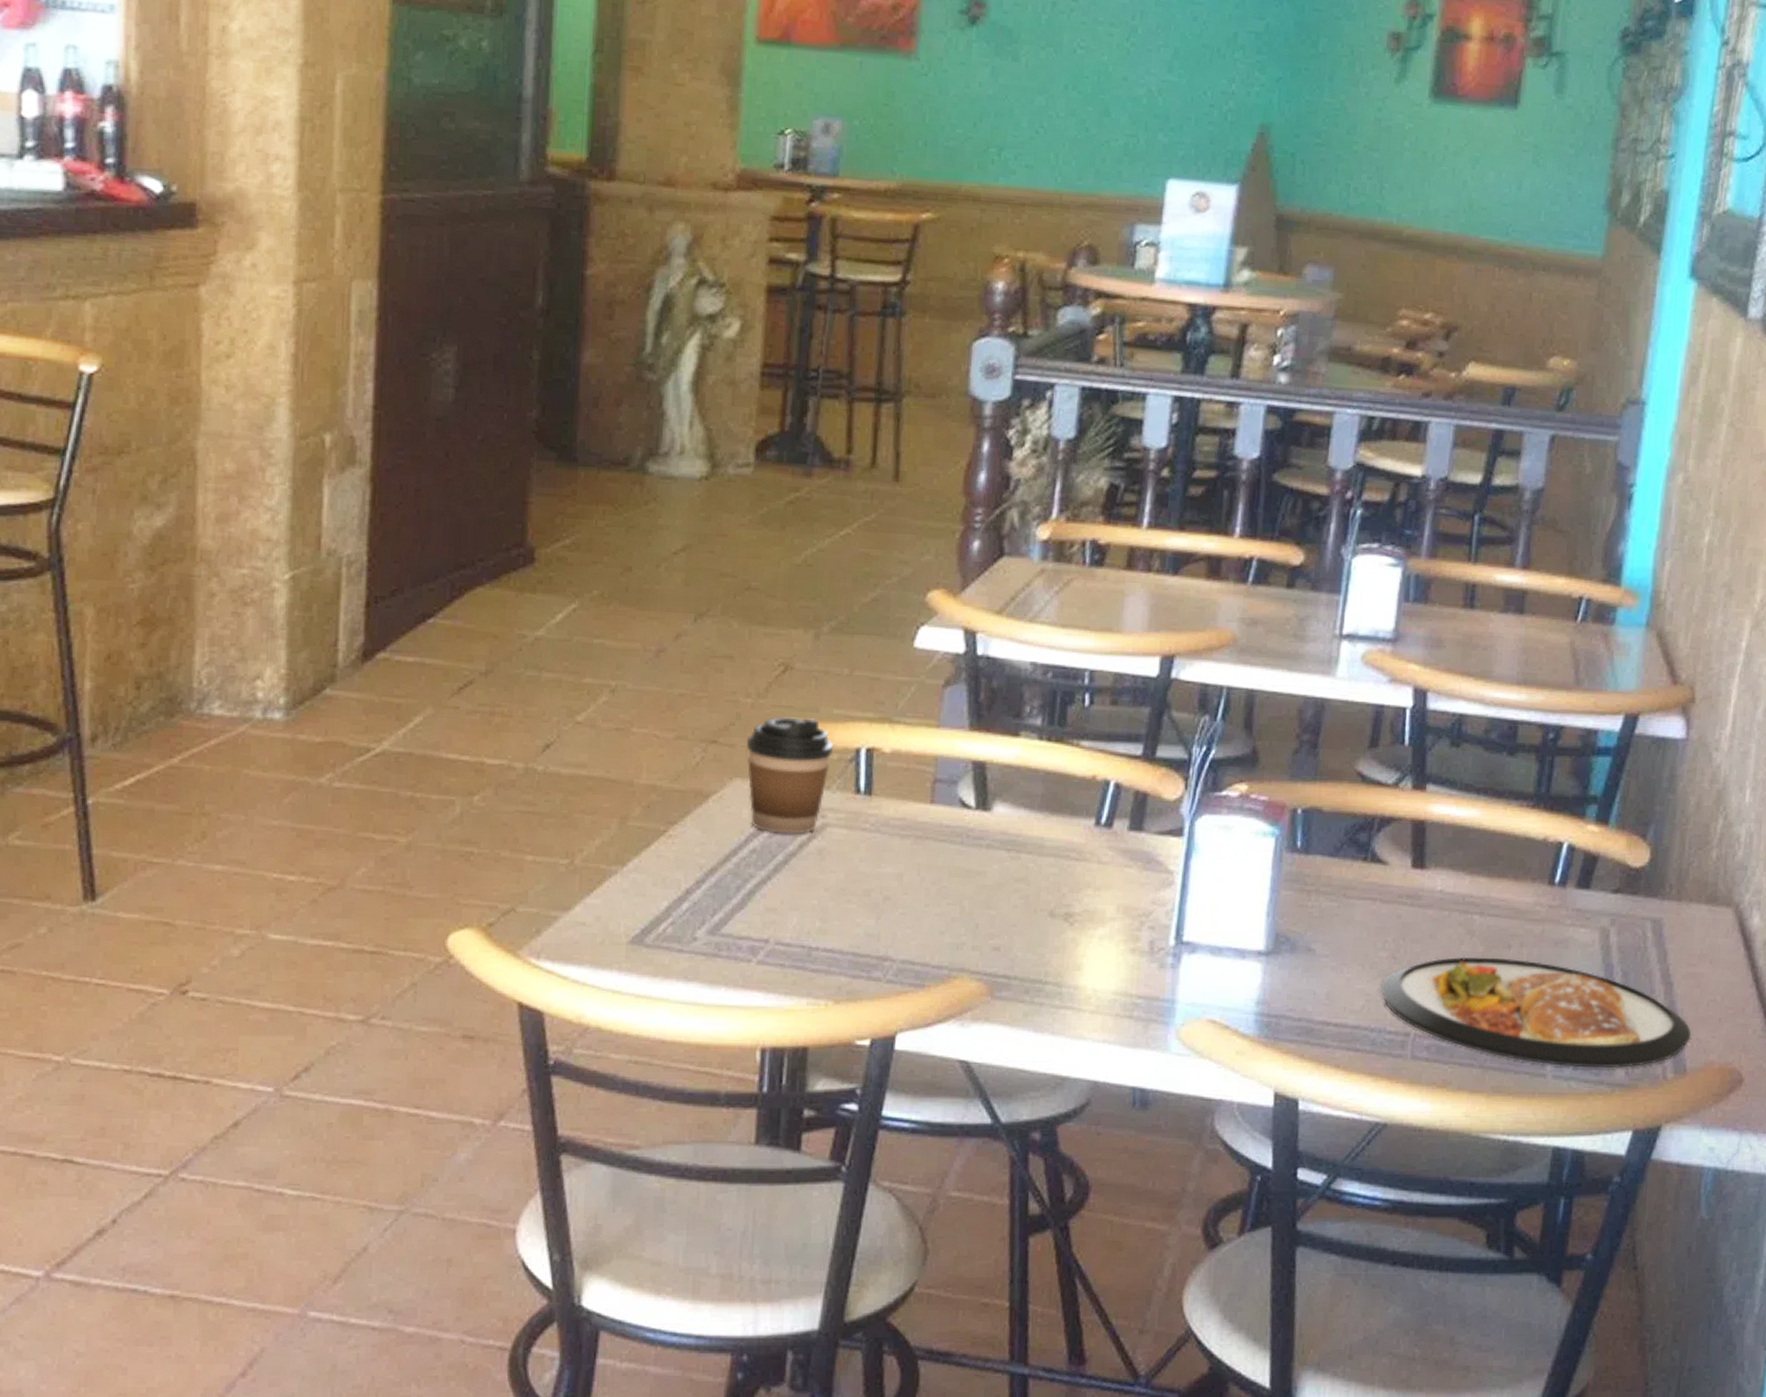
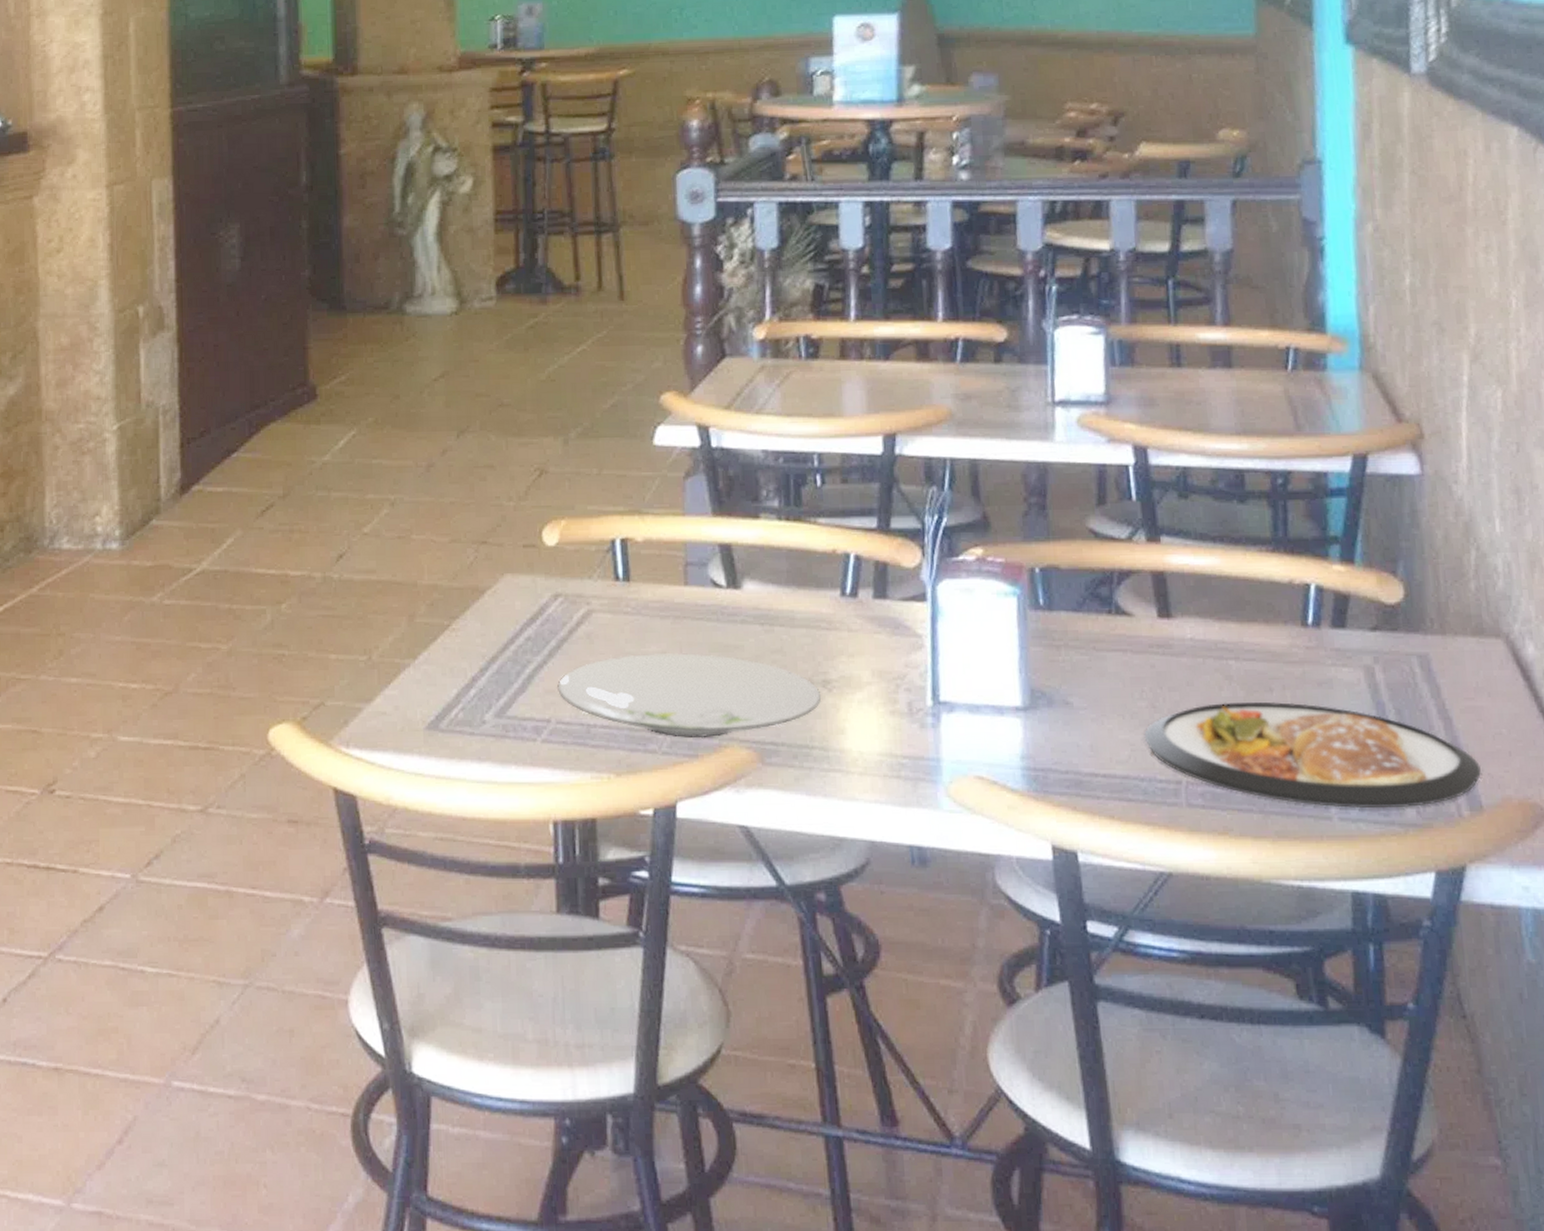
coffee cup: present [747,717,833,835] -> none [513,515,591,622]
plate: none [779,875,1062,968] -> present [556,653,822,739]

